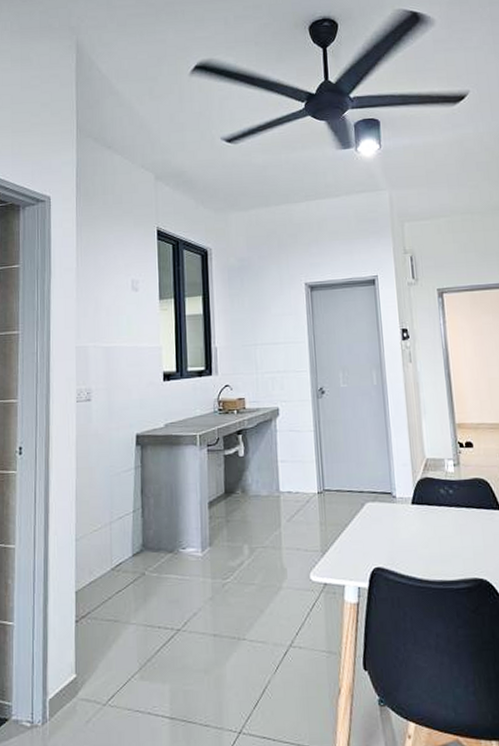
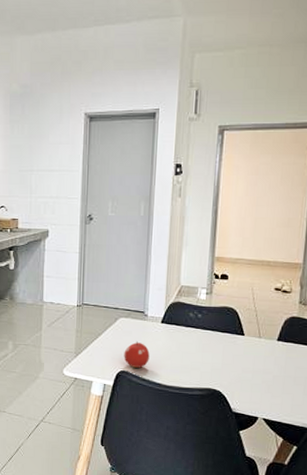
fruit: none [376,529,405,562] -> present [124,341,150,368]

